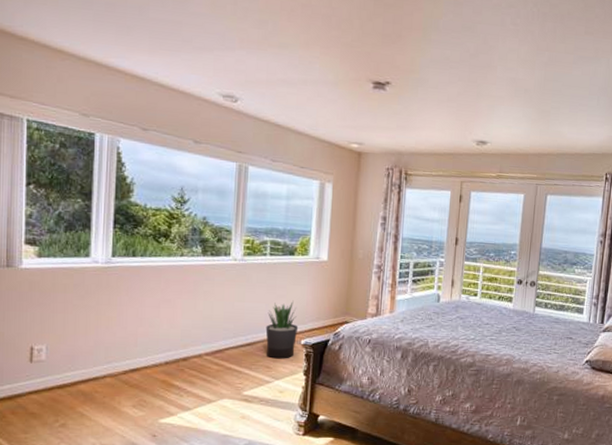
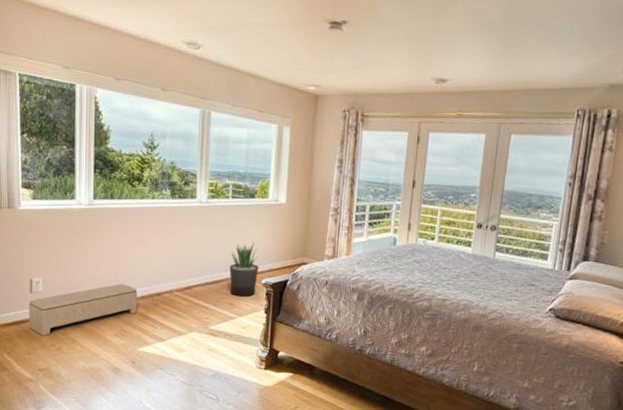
bench: none [27,349,161,411] -> present [29,283,138,336]

